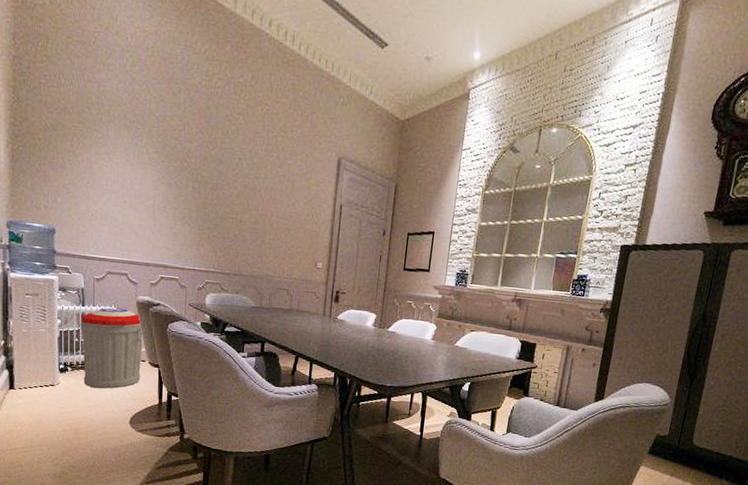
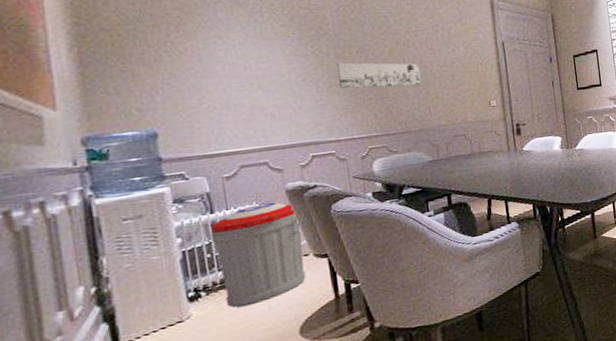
wall art: none [192,196,261,233] -> present [337,62,422,89]

